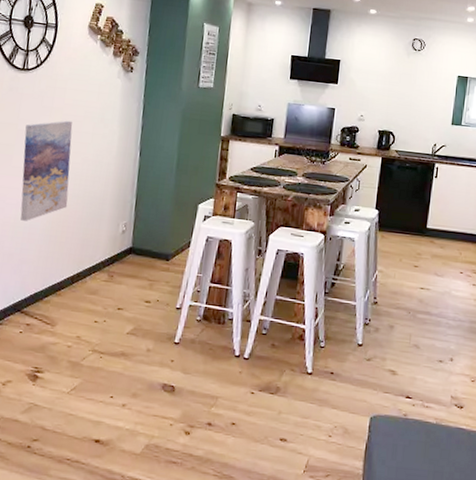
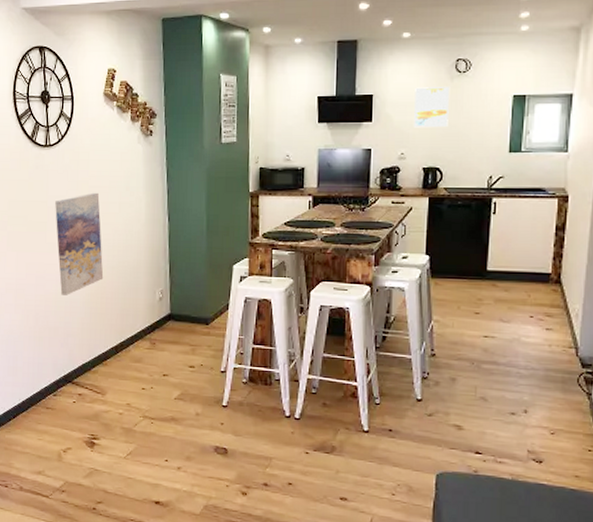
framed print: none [374,58,407,96] -> present [414,87,450,128]

